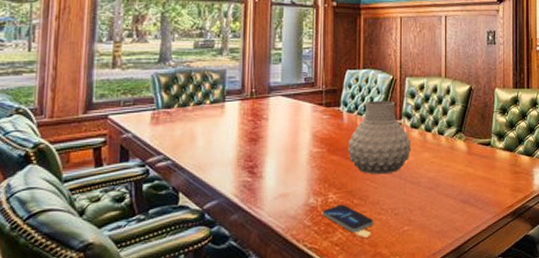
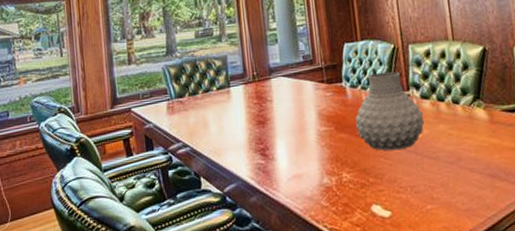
smartphone: present [322,204,374,233] -> none [338,183,394,213]

